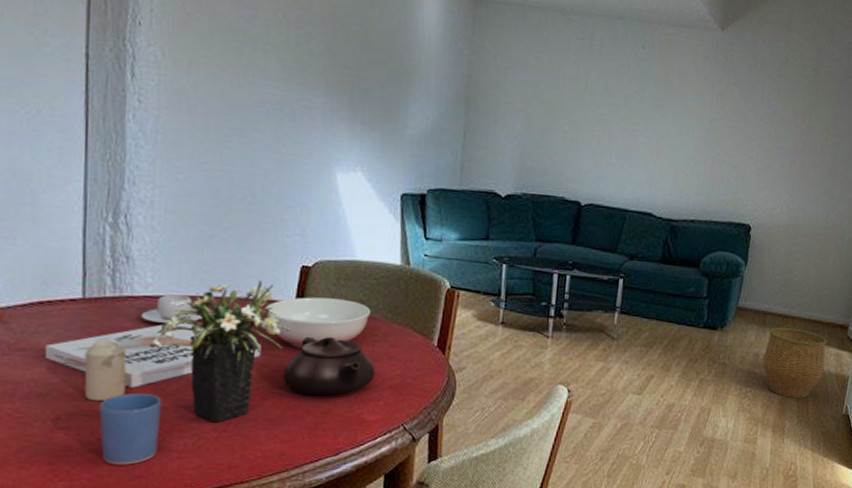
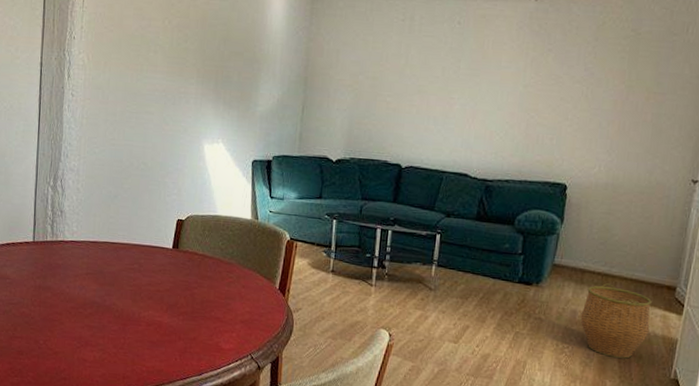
book: present [44,322,262,388] -> none [9,261,148,310]
candle: present [84,340,127,402] -> none [32,273,59,319]
mug: present [99,392,162,465] -> none [40,314,80,369]
teacup: present [141,294,202,324] -> none [69,240,108,263]
flower arrangement: present [148,280,292,423] -> none [73,230,170,341]
bowl: present [265,297,371,349] -> none [151,244,228,286]
teapot: present [283,336,375,397] -> none [162,276,230,326]

